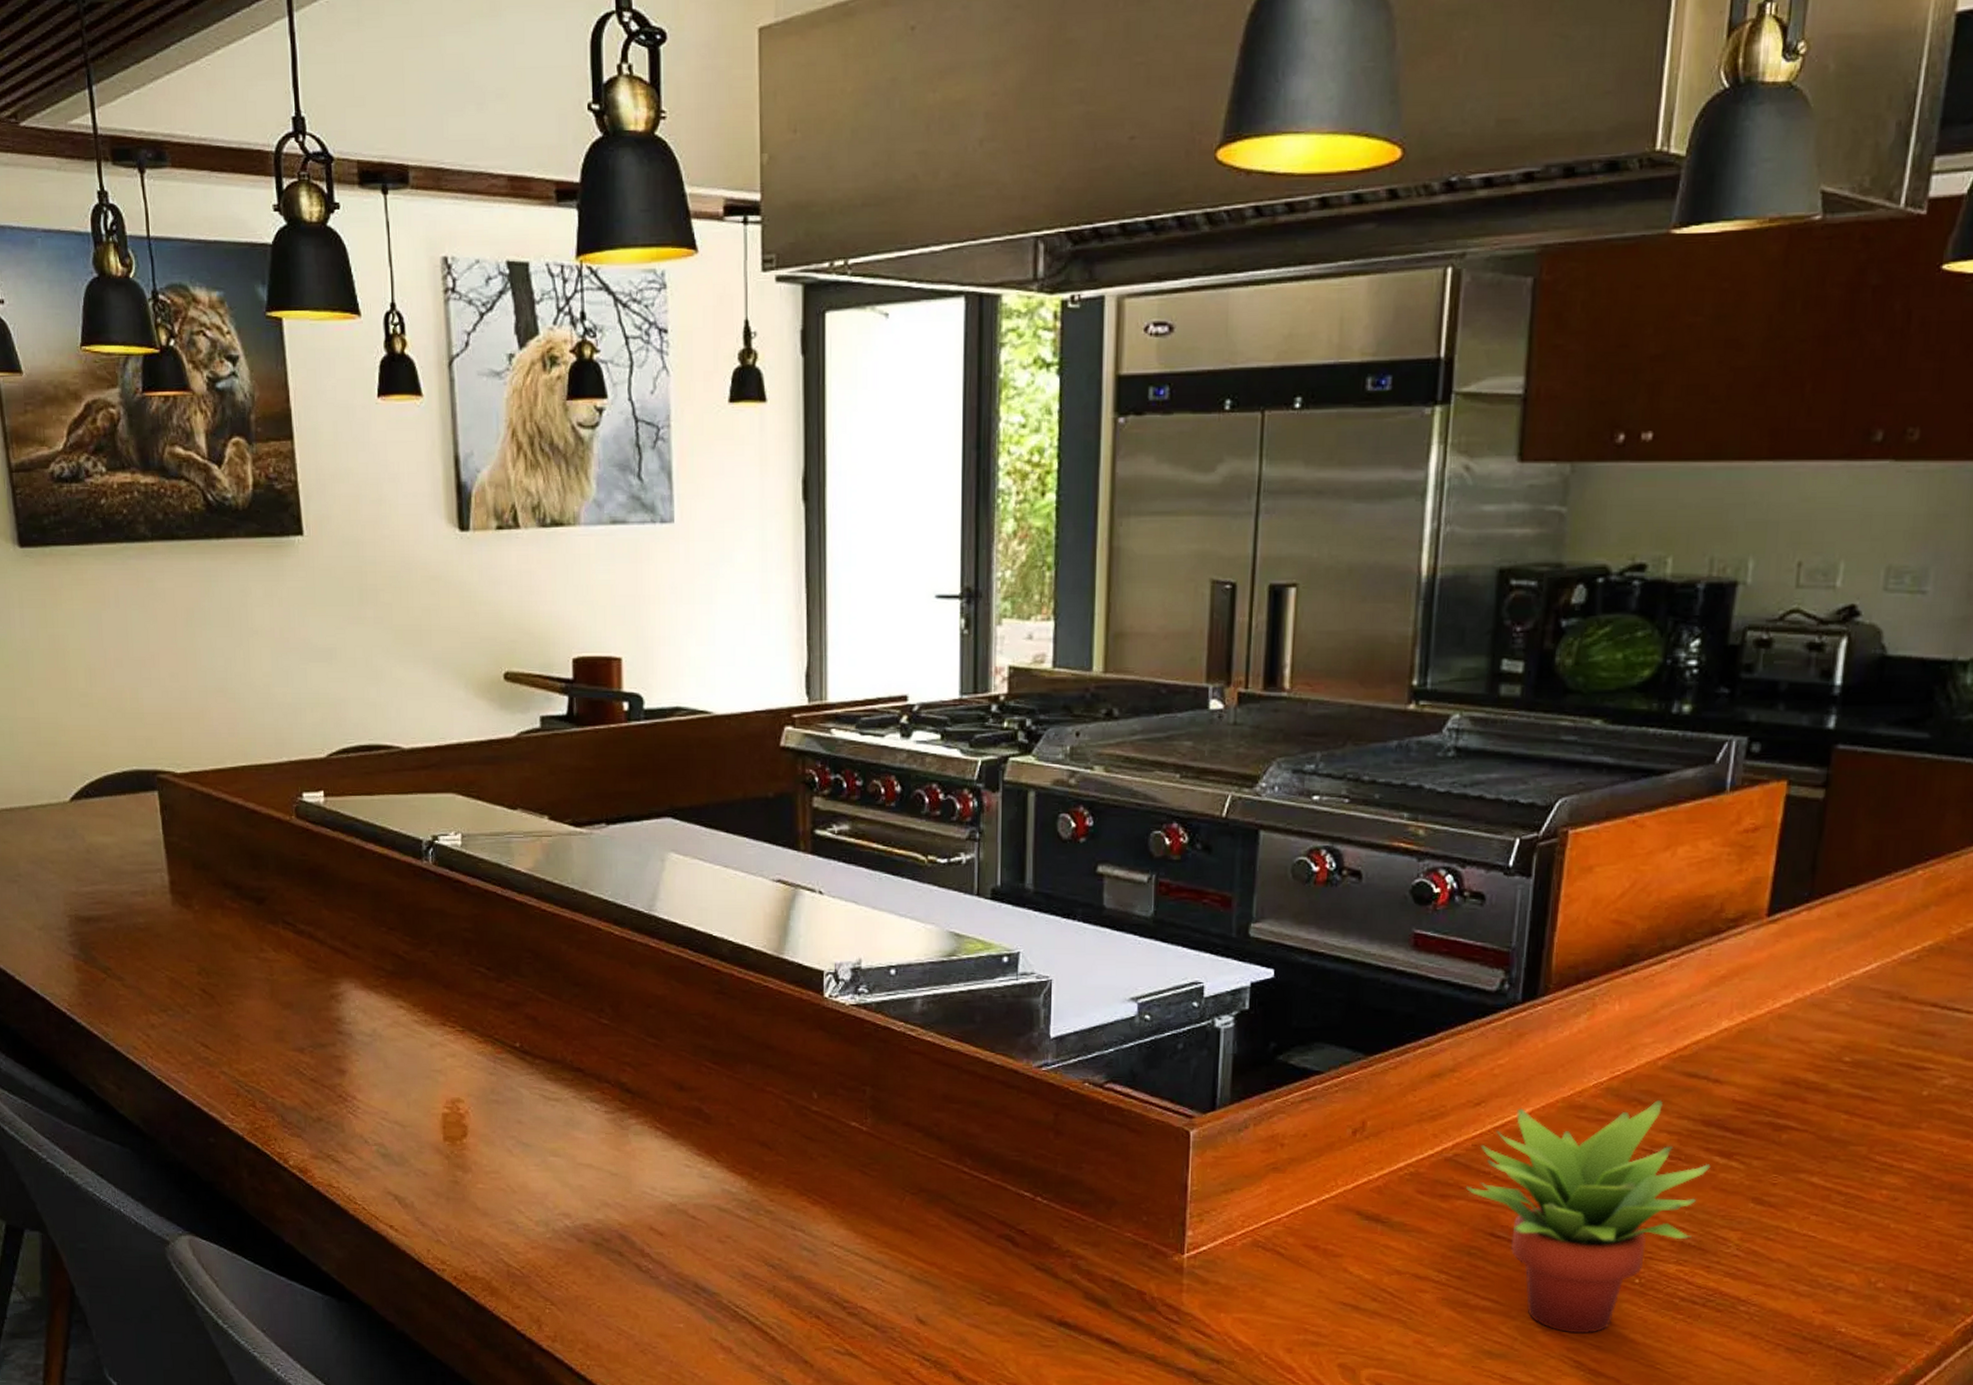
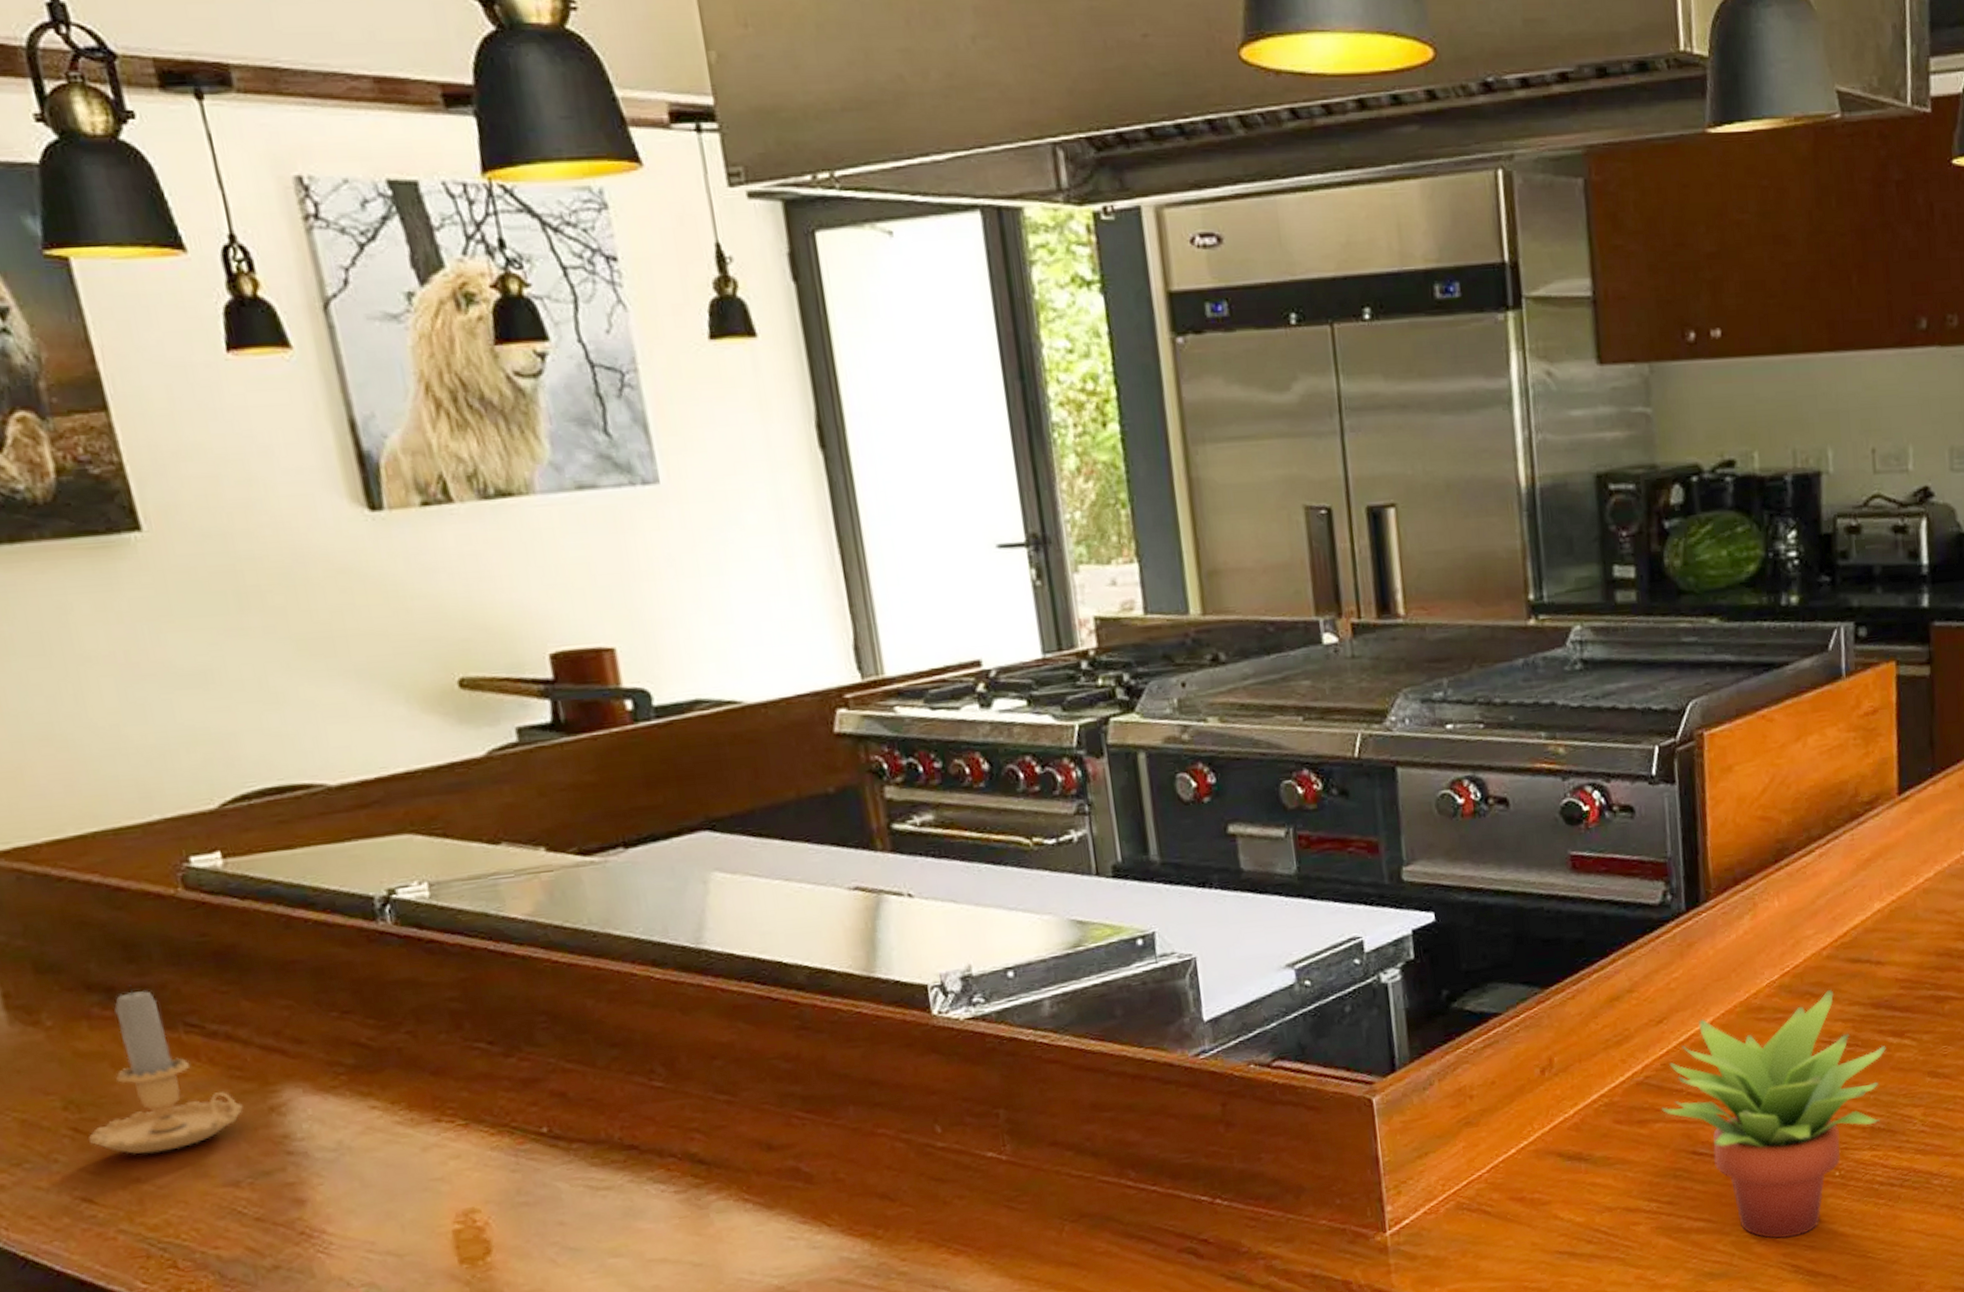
candle: none [211,886,313,1017] -> present [89,985,243,1154]

